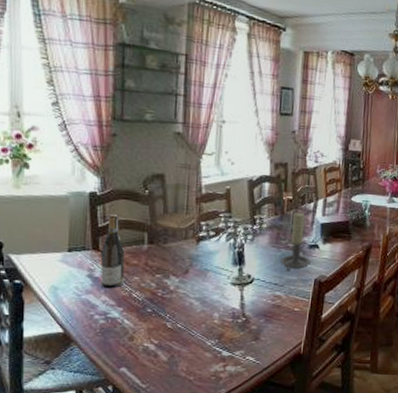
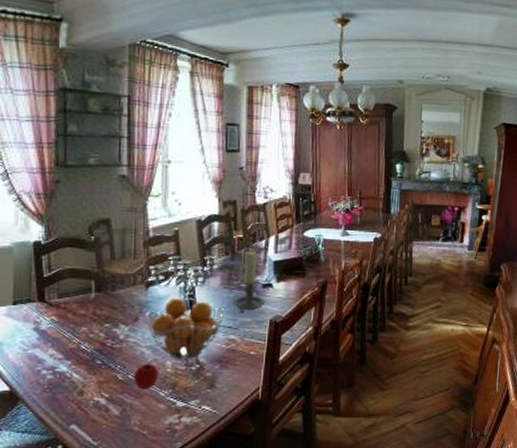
wine bottle: present [100,215,125,289] -> none [46,264,72,342]
apple: none [181,314,206,339] -> present [133,363,159,390]
fruit basket: none [196,253,272,313] -> present [146,297,225,360]

